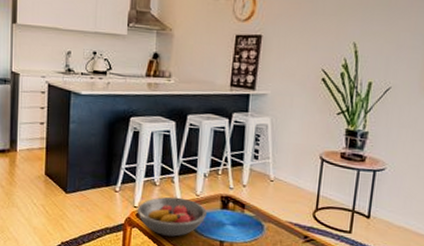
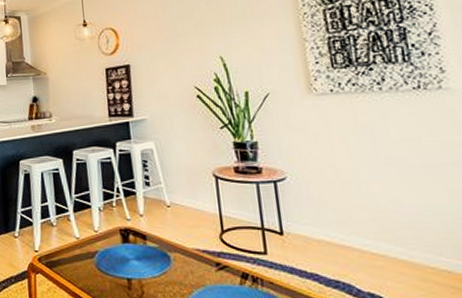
fruit bowl: present [137,196,207,237] -> none [38,236,109,279]

